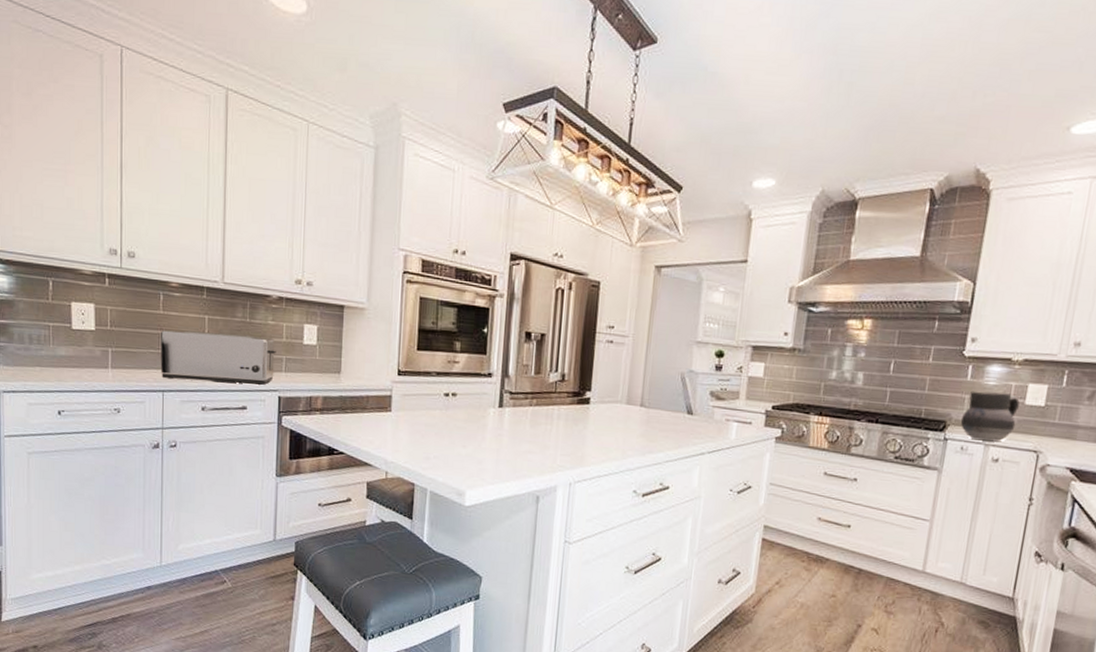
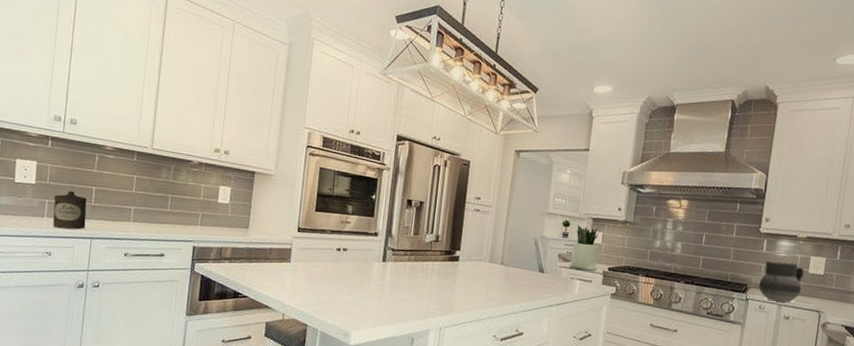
canister: none [117,337,155,382] -> present [53,191,87,230]
toaster: present [160,329,276,385] -> none [90,186,194,236]
planter: none [722,354,762,411] -> present [568,224,600,271]

